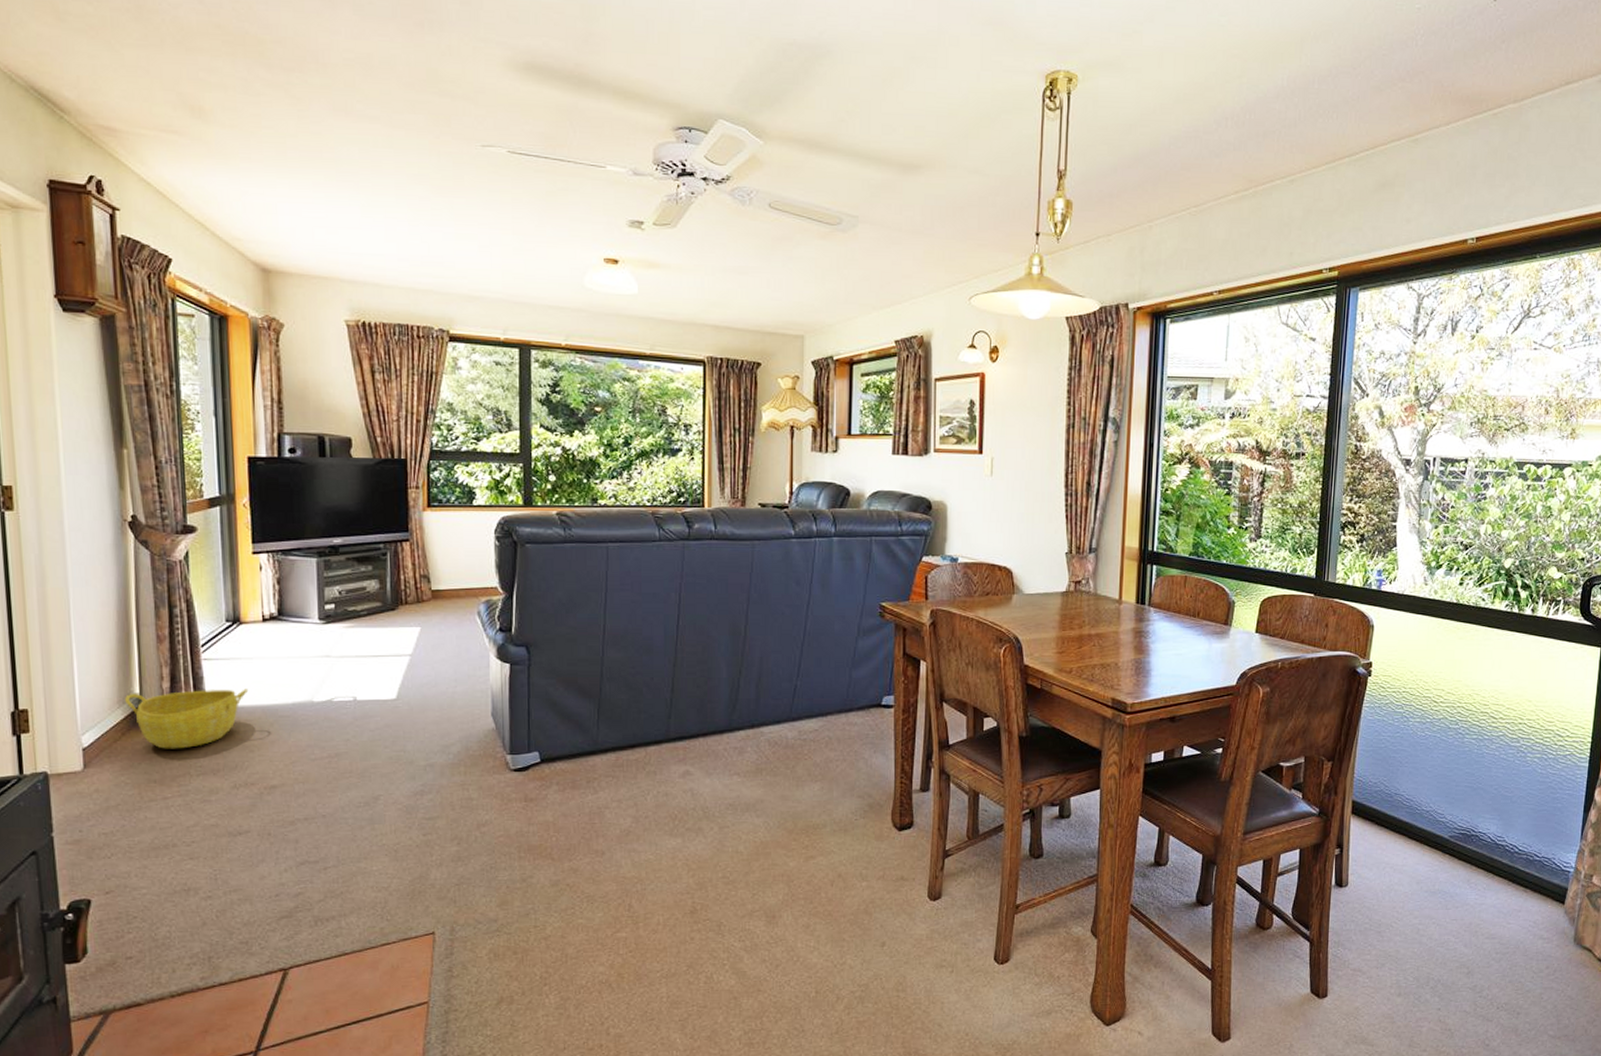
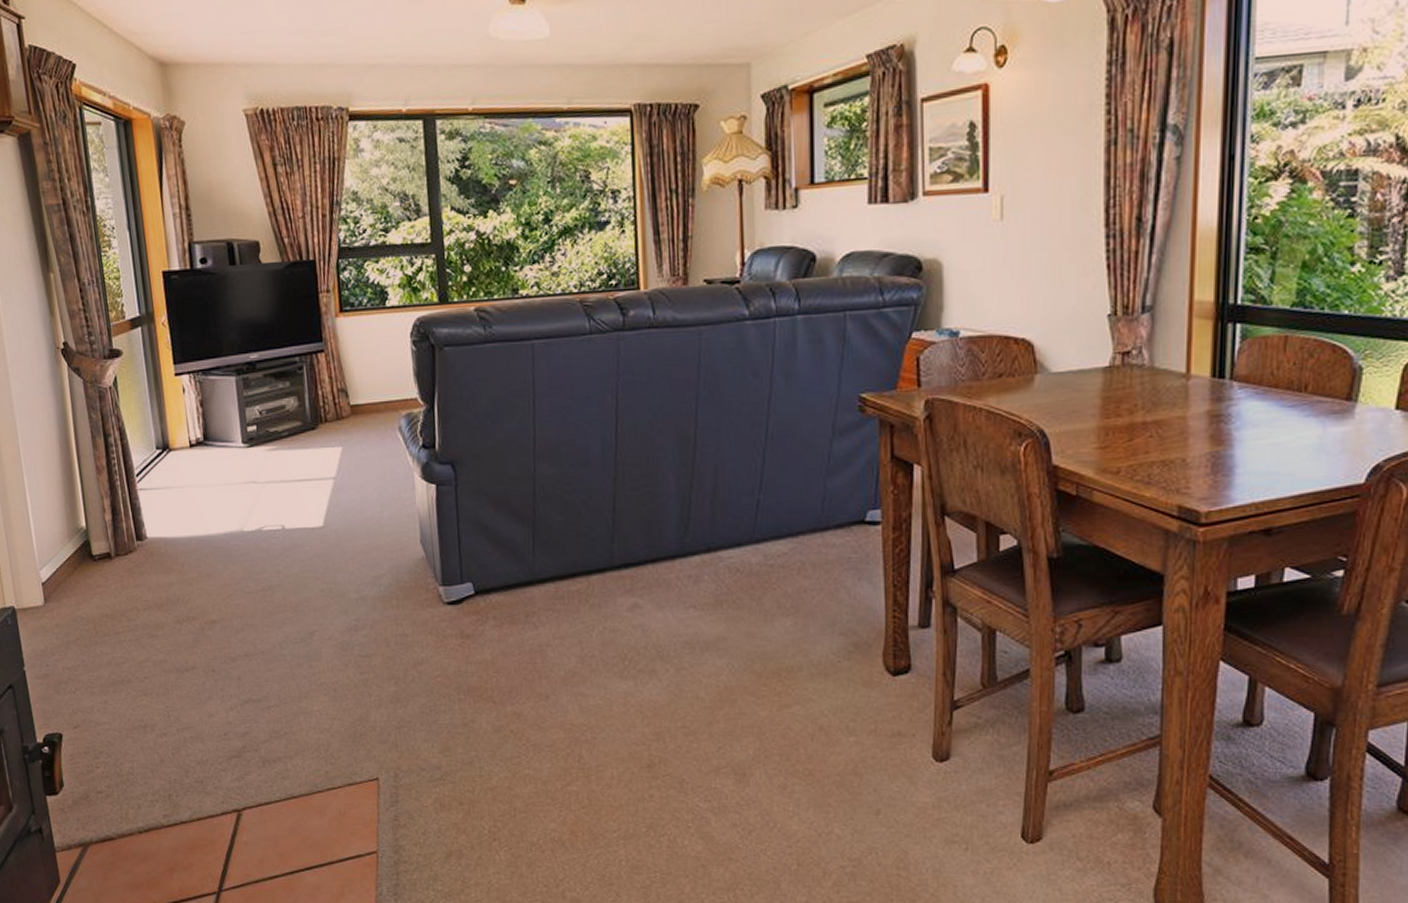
basket: present [125,689,249,749] -> none [74,519,183,583]

